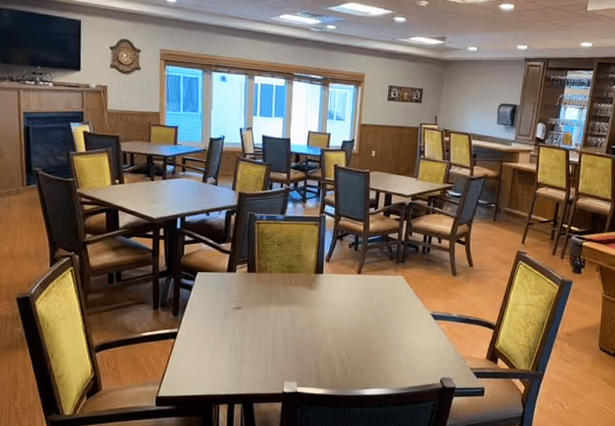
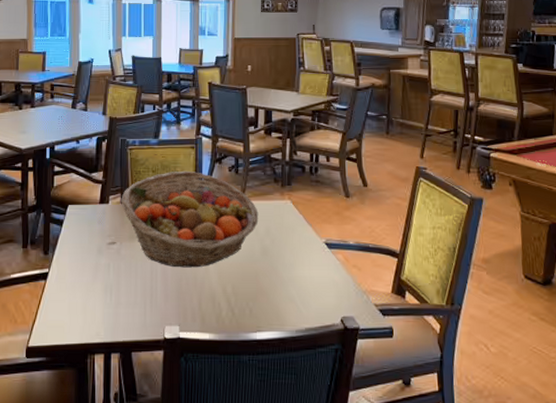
fruit basket: none [247,245,374,332] -> present [121,170,259,268]

